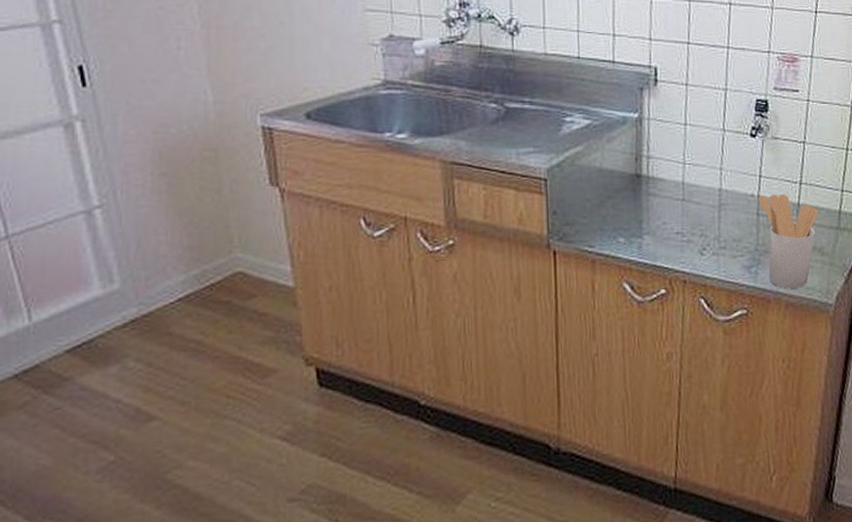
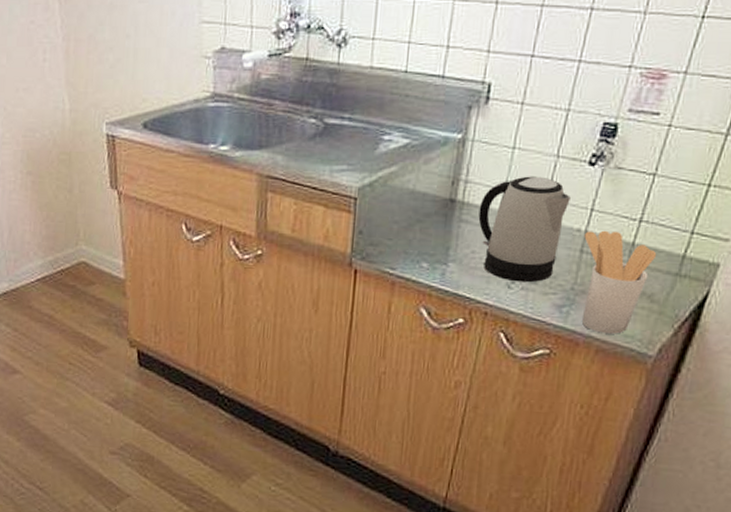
kettle: none [663,149,741,248] -> present [478,176,570,283]

